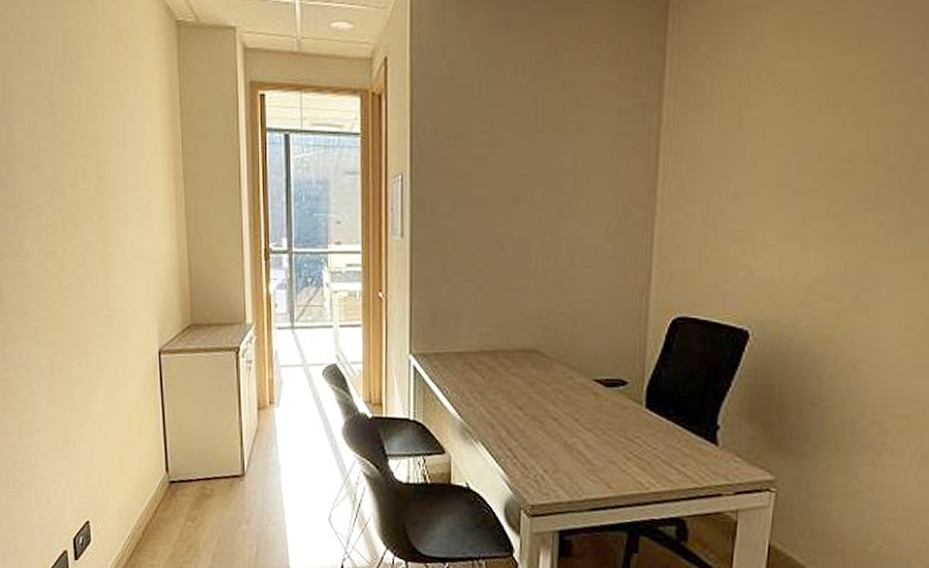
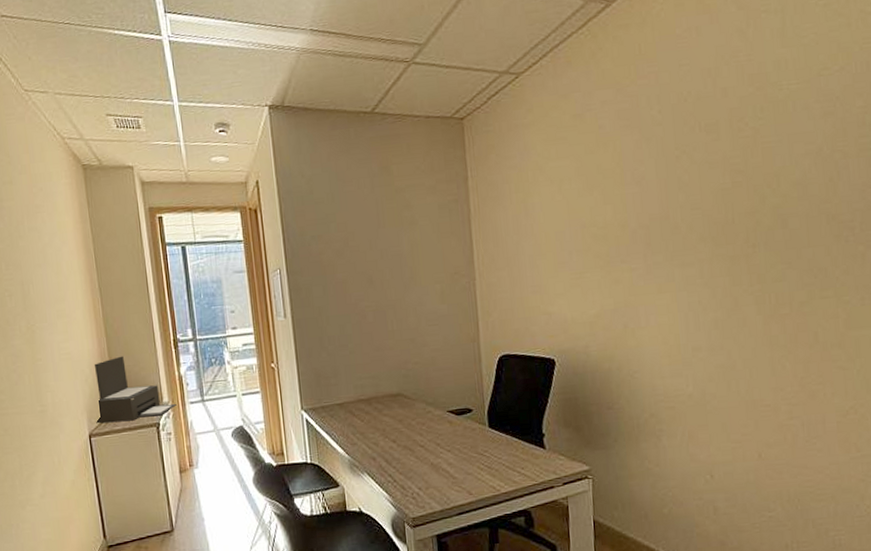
printer: none [168,262,261,341] -> present [94,356,177,424]

